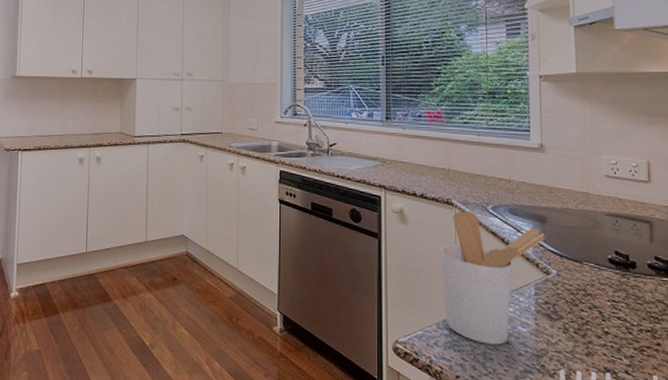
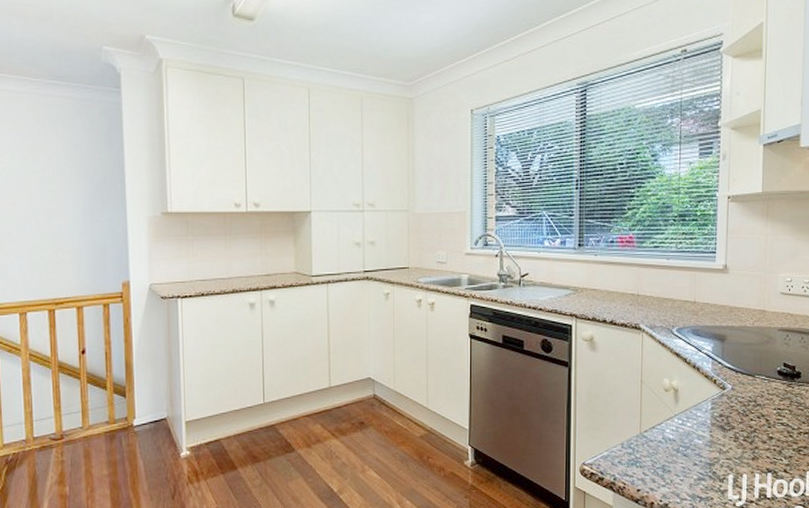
utensil holder: present [440,211,546,345] -> none [627,335,724,458]

